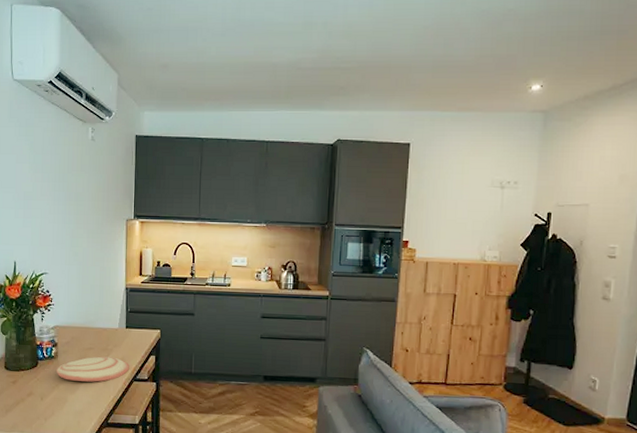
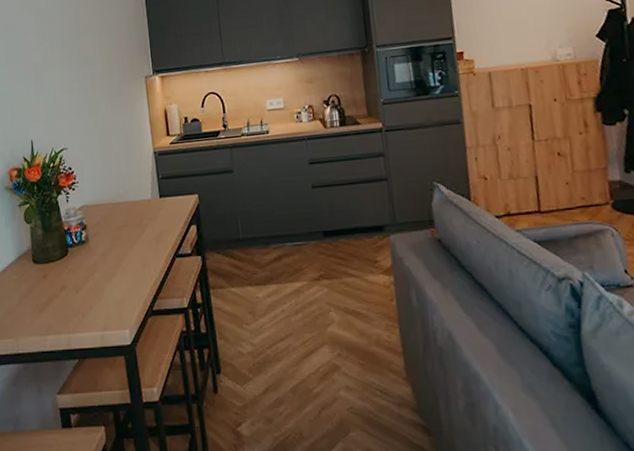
plate: present [56,356,129,382] -> none [89,233,169,267]

